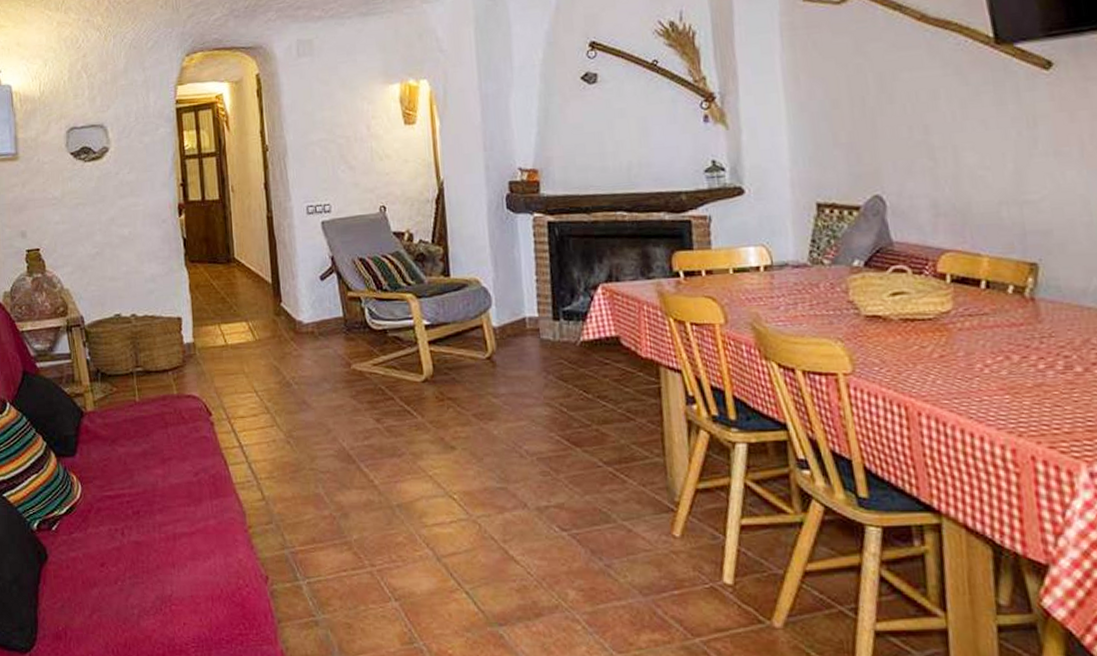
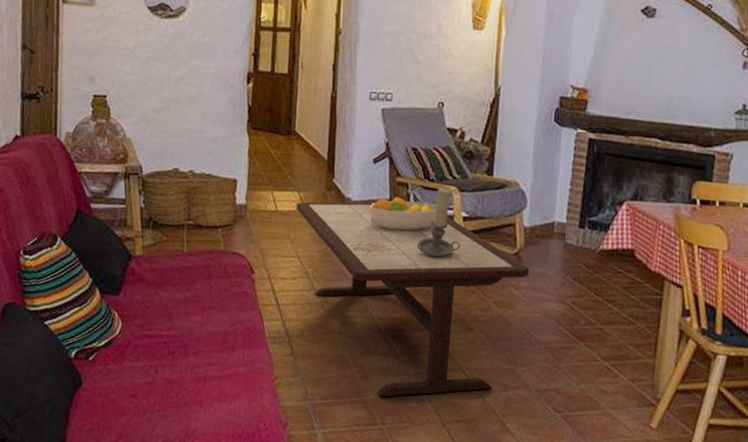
coffee table: none [246,322,507,536] -> present [296,201,530,397]
fruit bowl: none [323,313,395,350] -> present [369,197,436,232]
candle holder: none [379,295,427,373] -> present [417,186,461,258]

